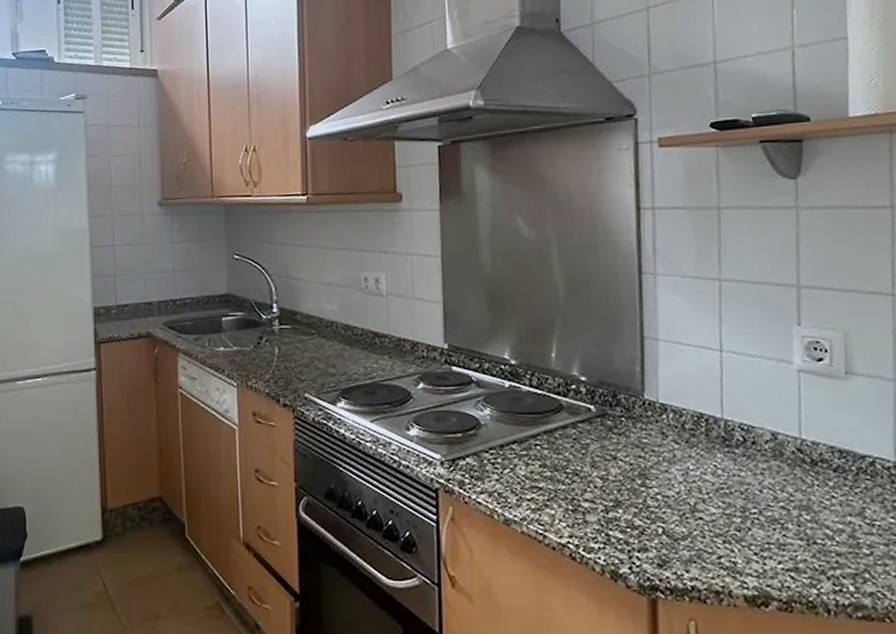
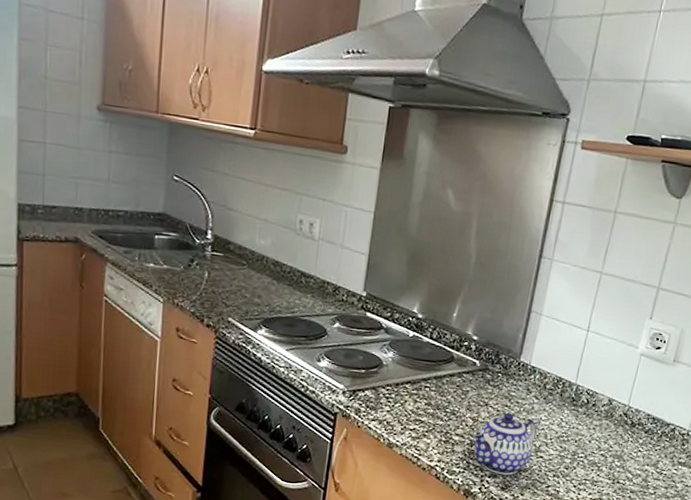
teapot: none [605,465,688,547] -> present [472,412,537,476]

